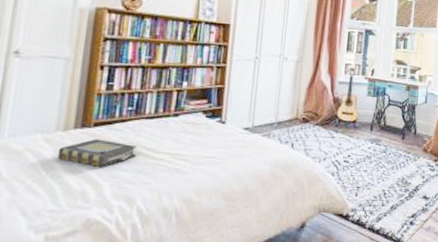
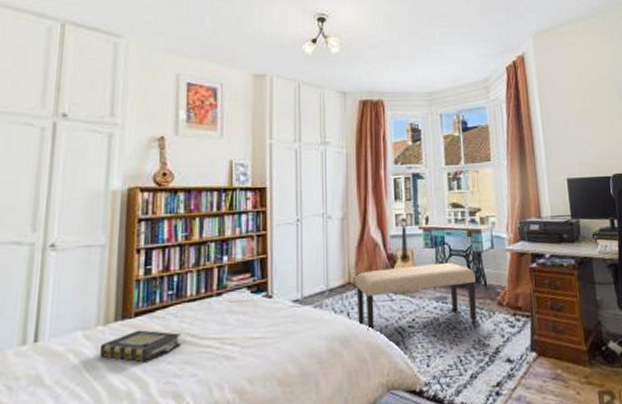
bench: none [300,109,409,162] -> present [354,262,477,332]

